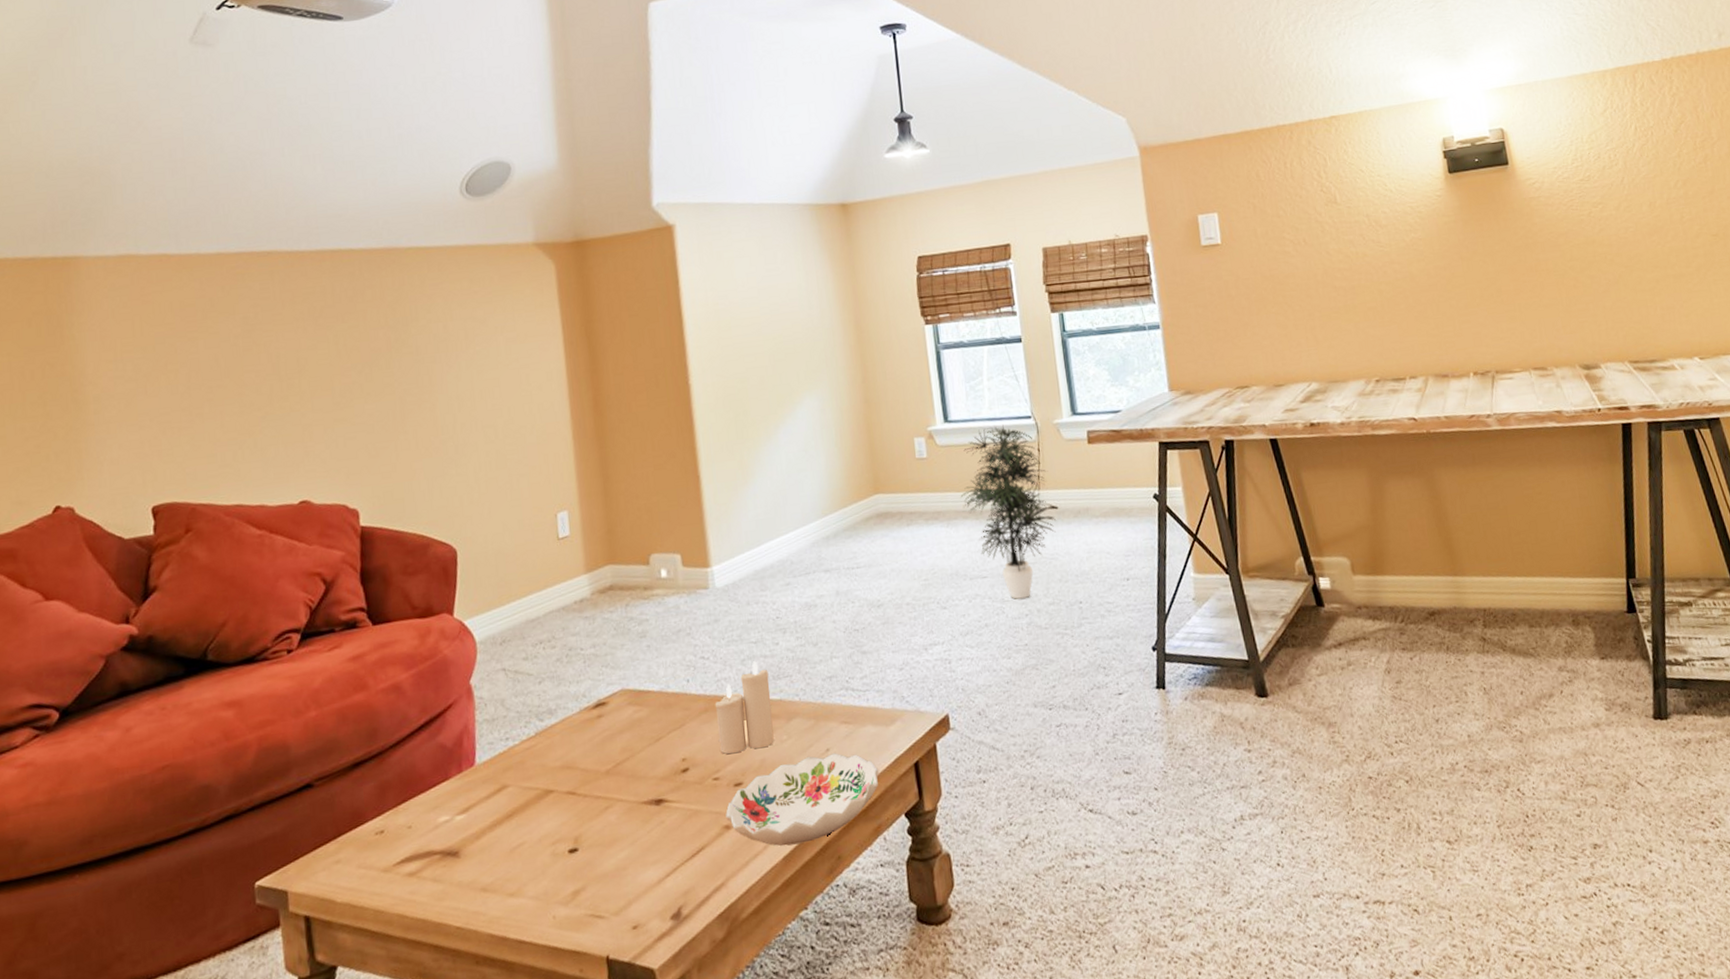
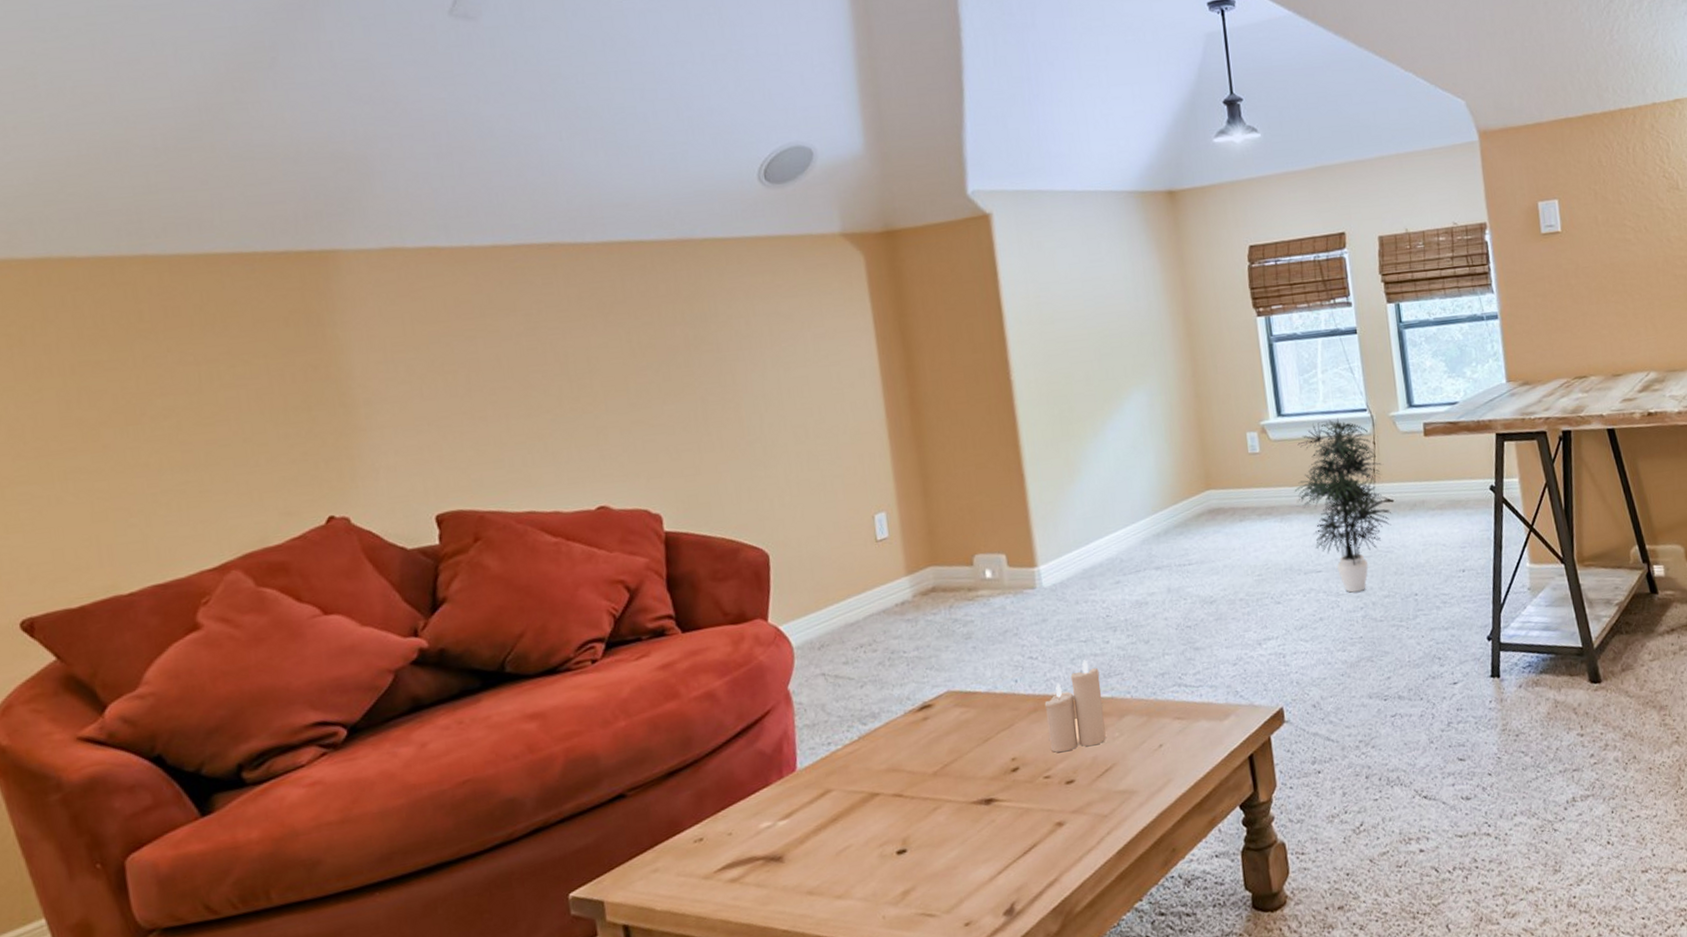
decorative bowl: present [726,753,879,846] -> none [1057,748,1213,841]

